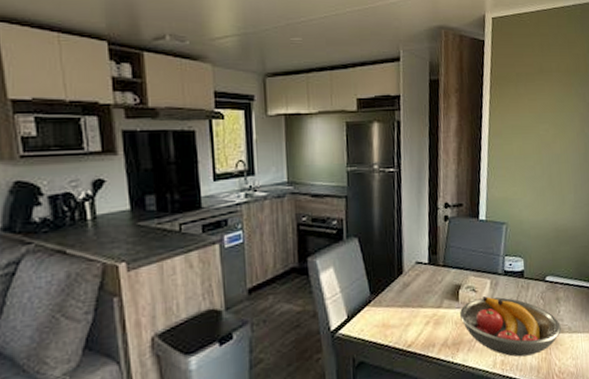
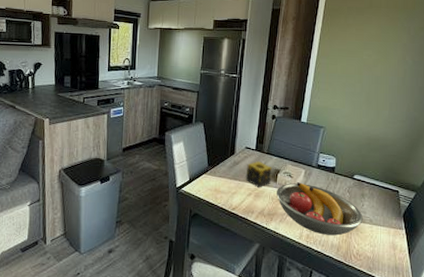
candle: none [419,277,452,311] -> present [245,160,272,187]

